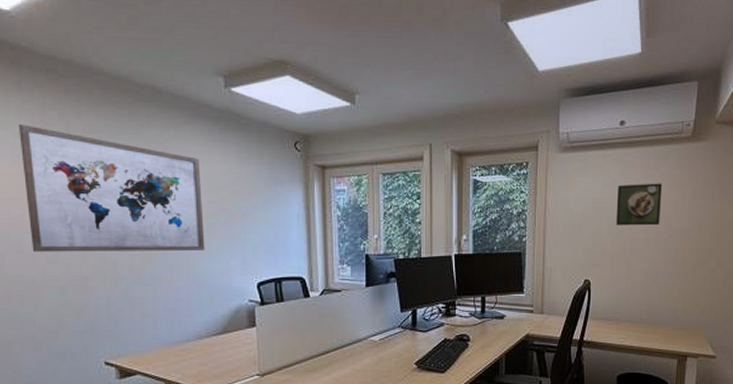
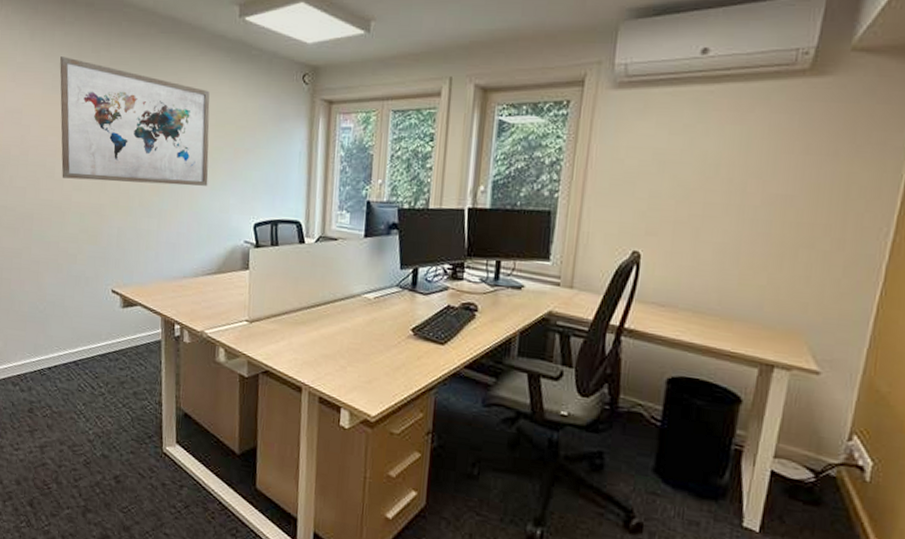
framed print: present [616,183,663,226] -> none [684,131,758,188]

